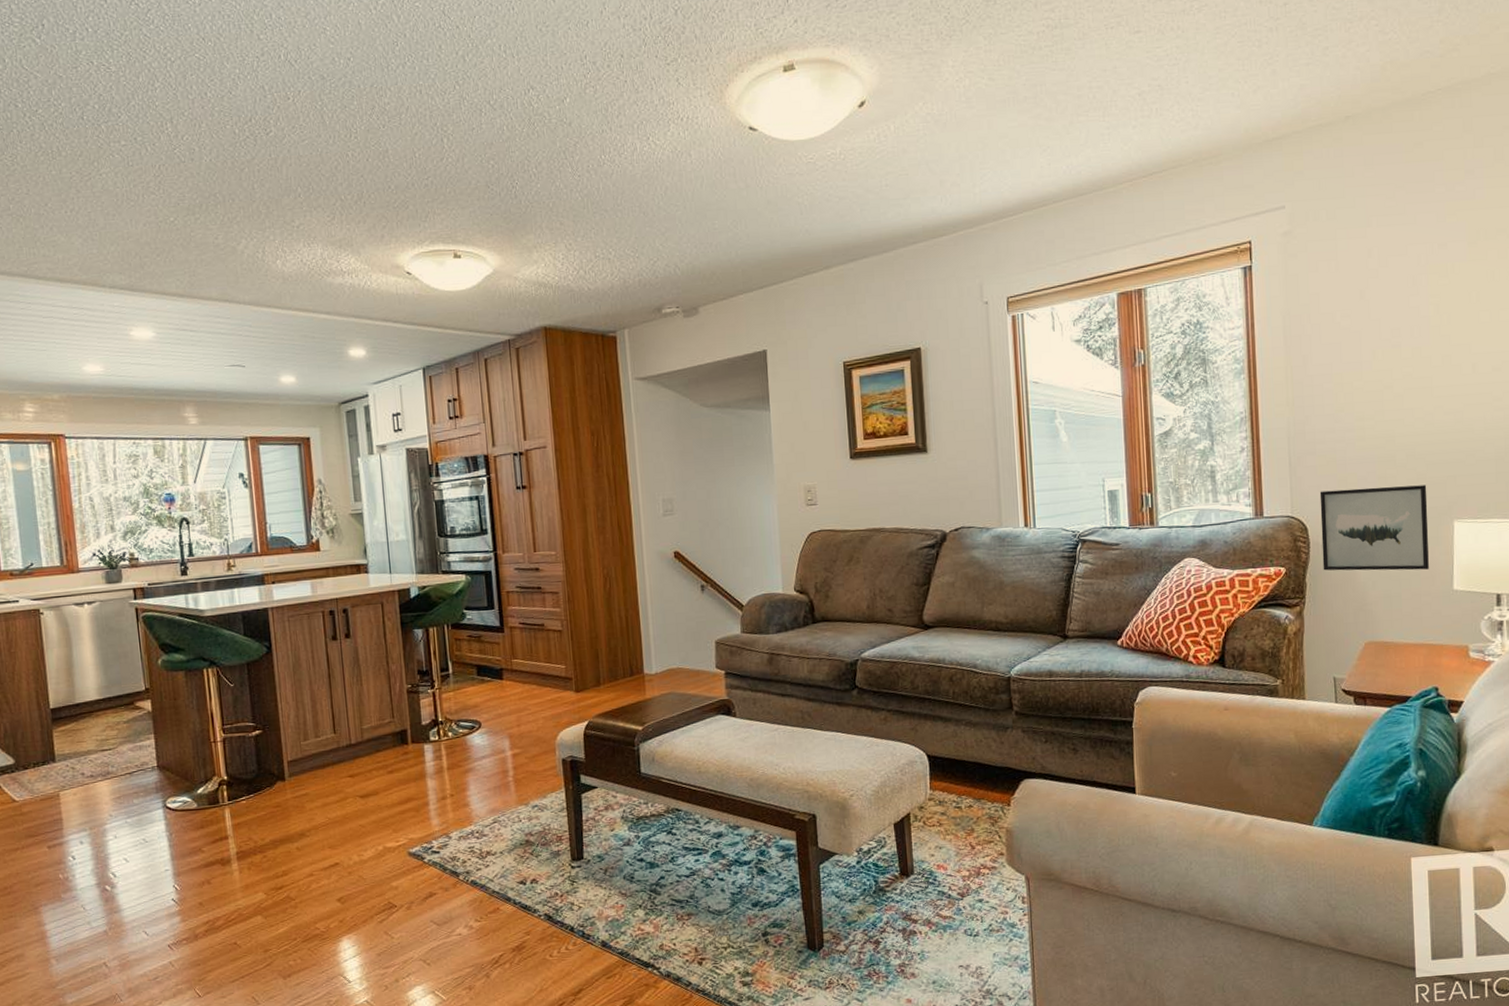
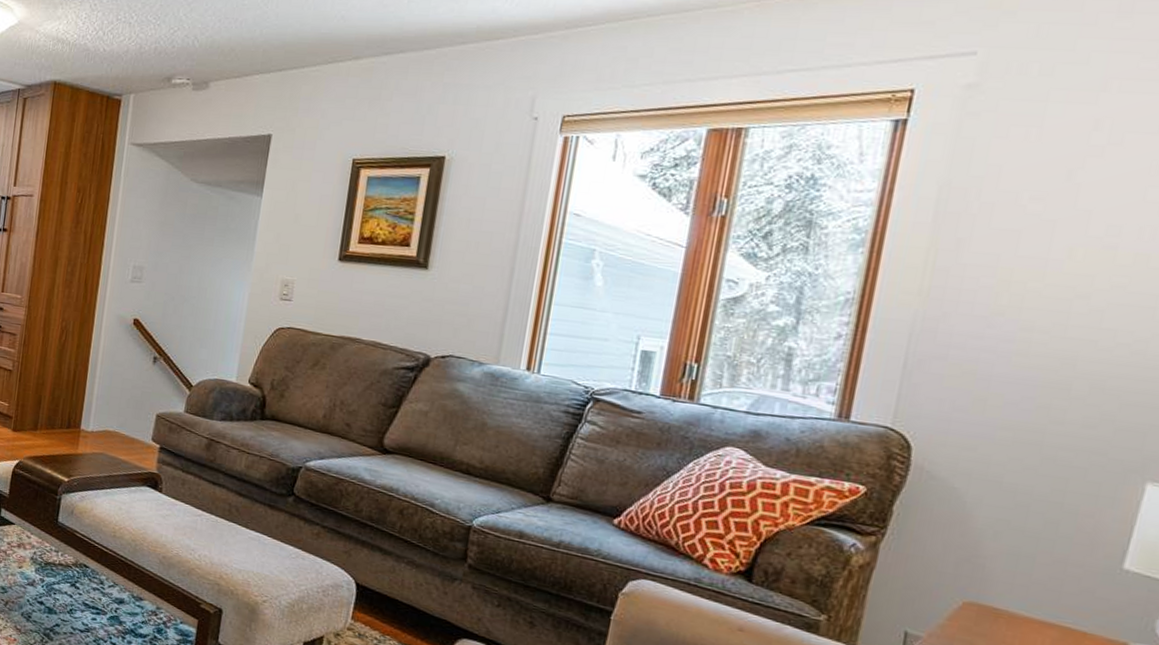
wall art: present [1319,485,1429,571] -> none [922,406,1114,535]

